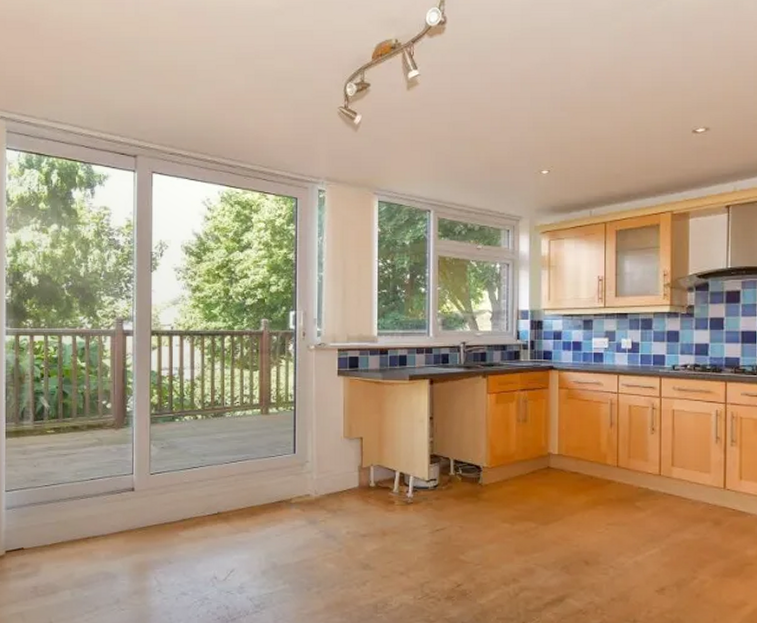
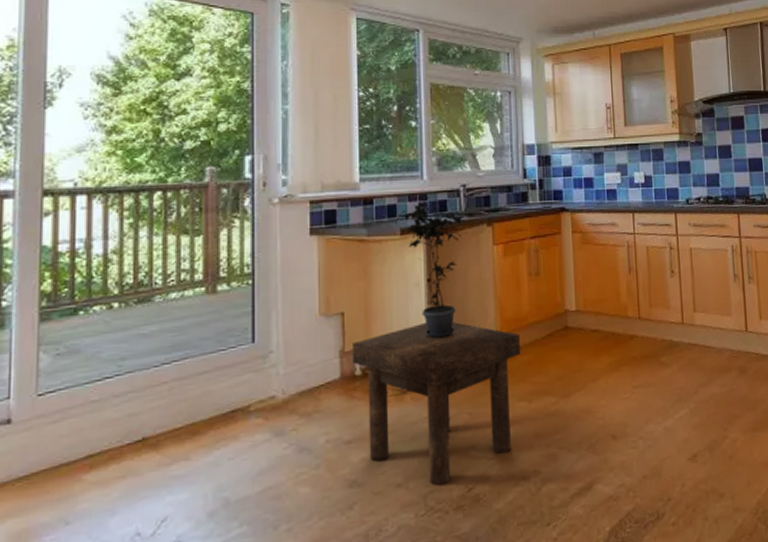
stool: none [369,451,507,579] -> present [353,322,521,487]
potted plant: none [405,350,463,465] -> present [395,196,465,338]

